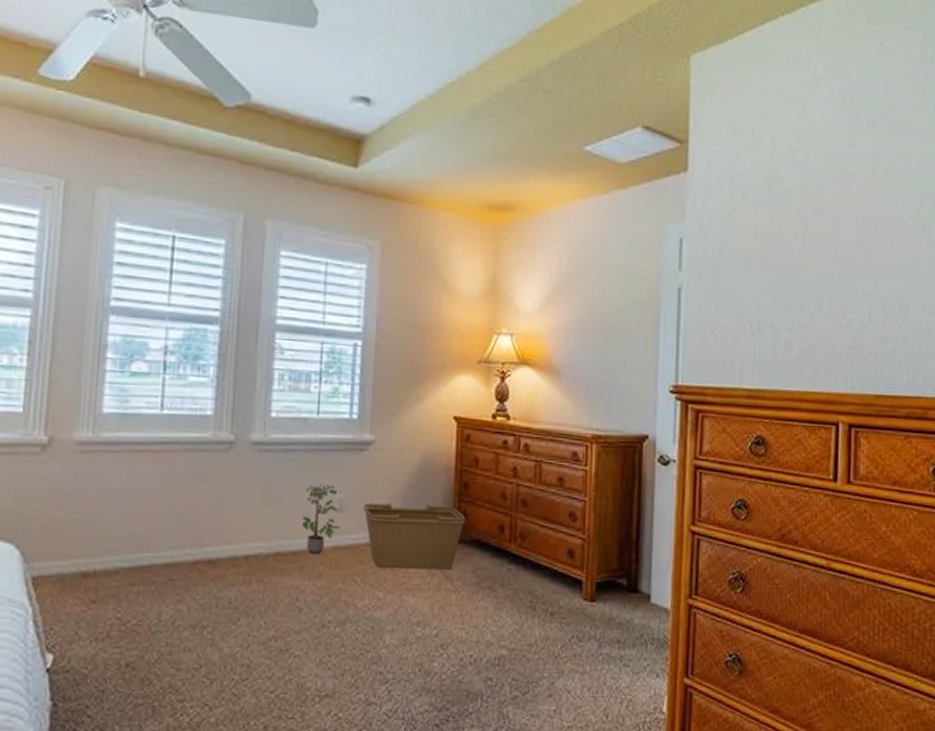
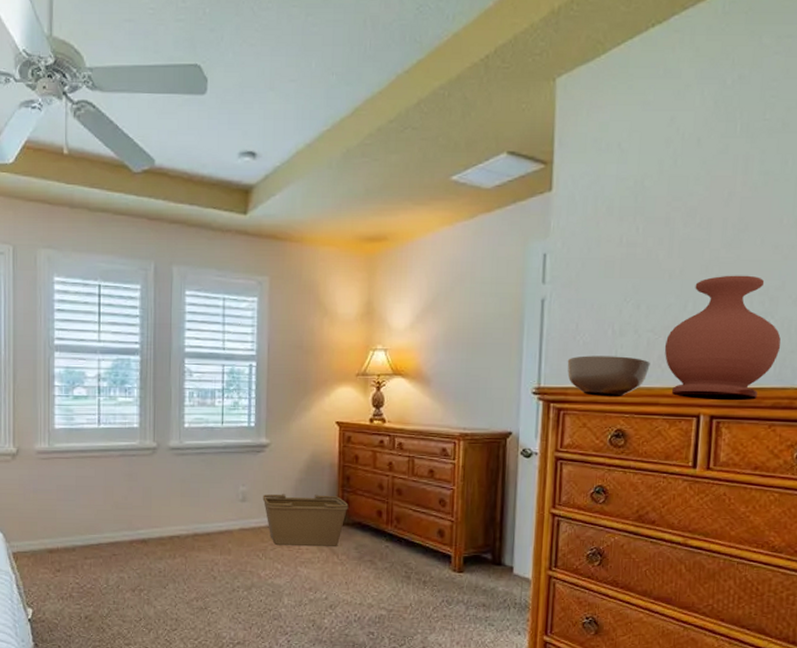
potted plant: present [302,484,341,553] -> none [214,479,245,534]
bowl: none [705,352,789,400] -> present [567,355,650,397]
vase: none [802,274,913,409] -> present [664,275,781,401]

